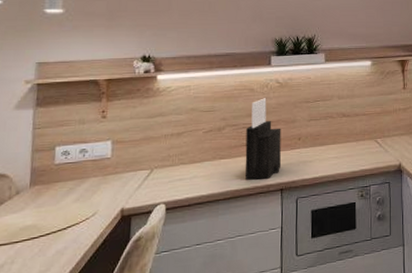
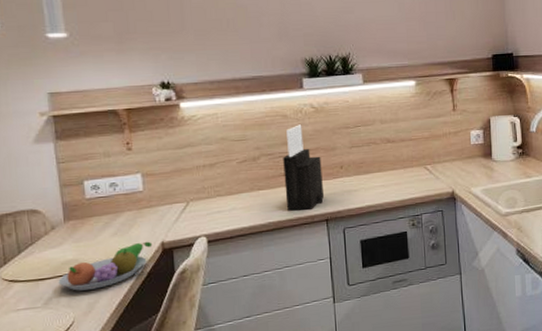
fruit bowl: none [13,208,112,258] -> present [58,241,153,291]

